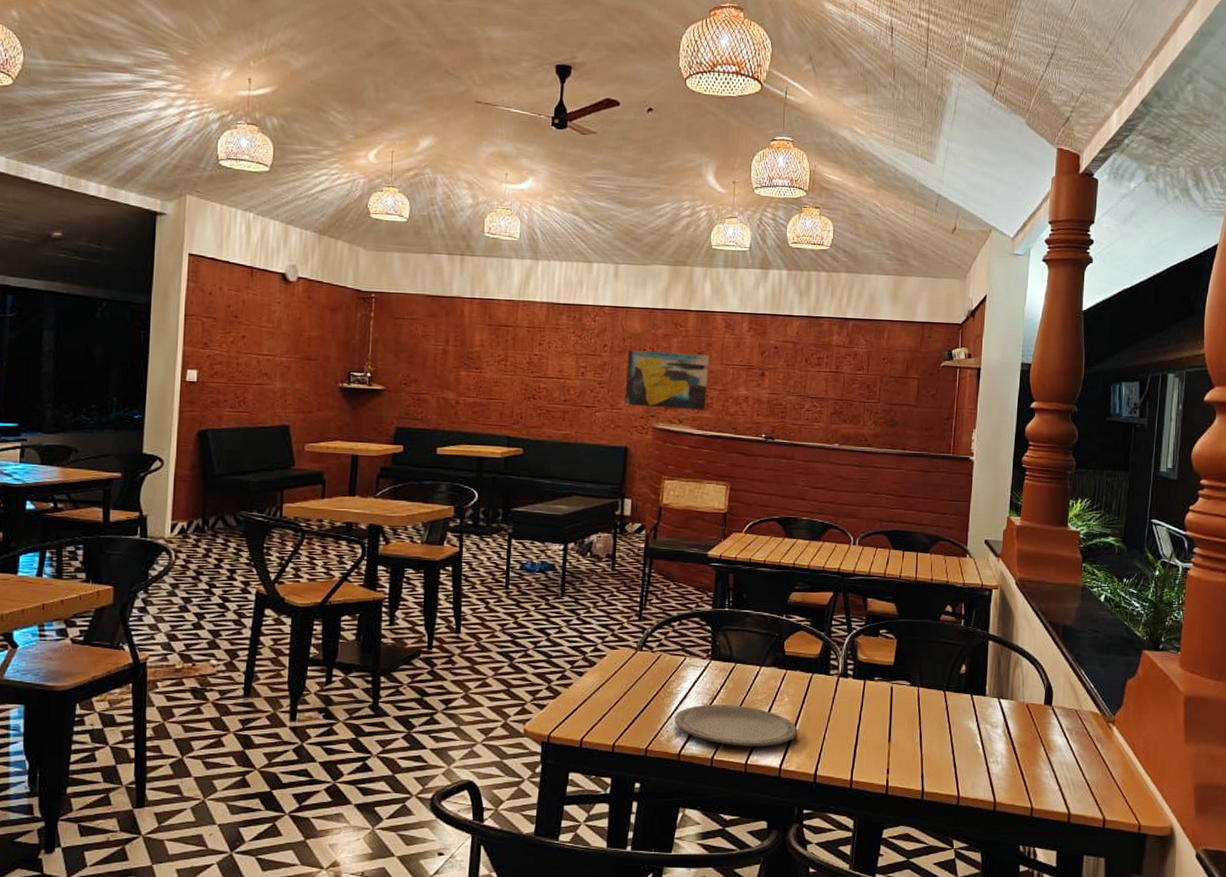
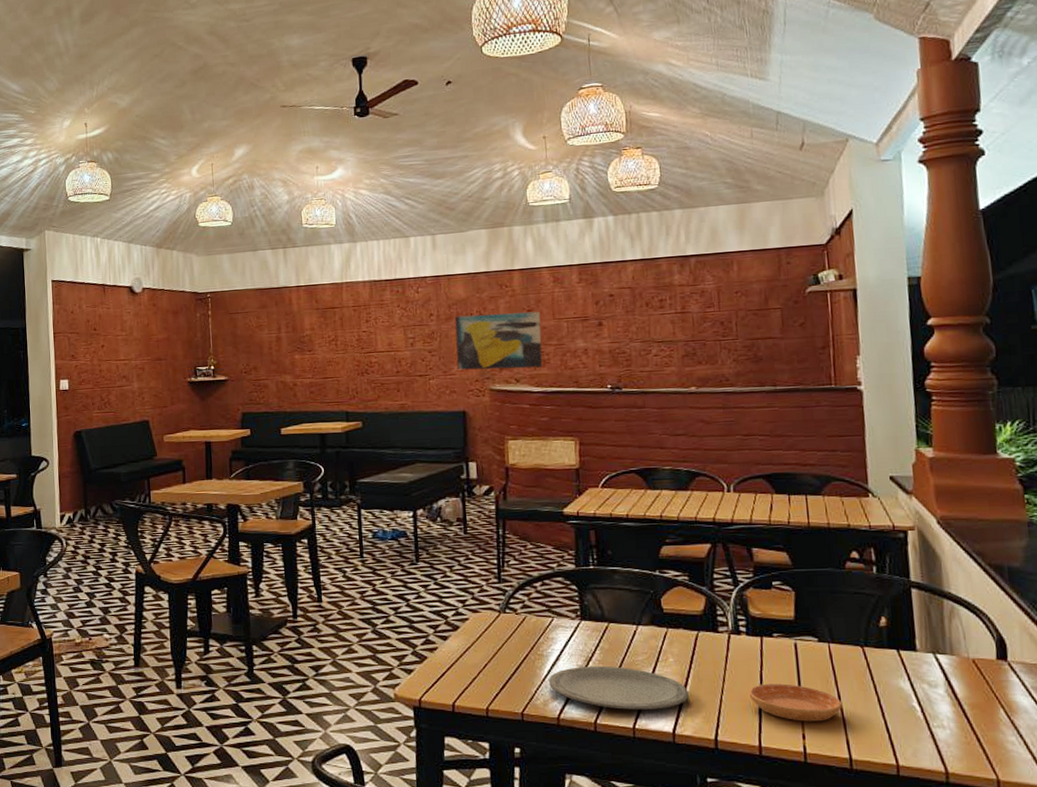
saucer: none [848,723,922,758] -> present [748,684,842,722]

